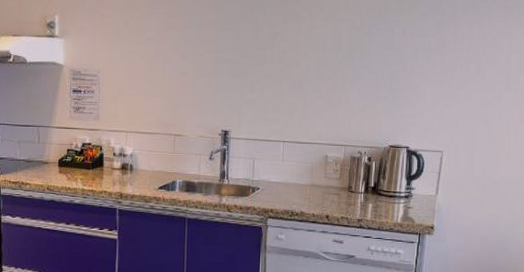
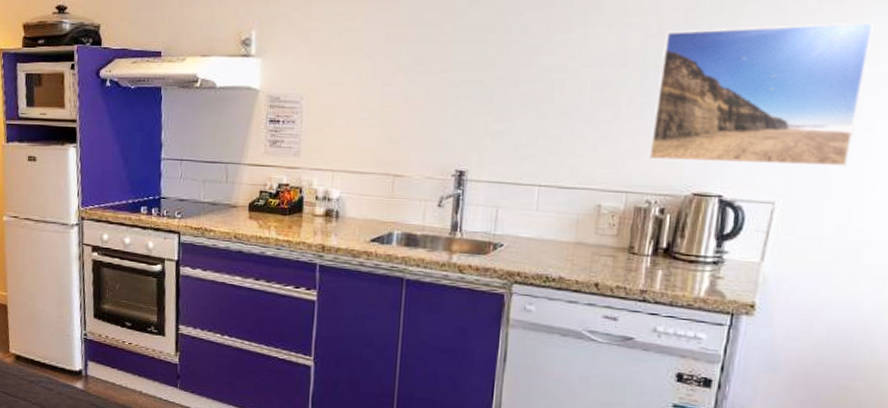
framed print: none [358,22,498,125] -> present [648,22,874,167]

